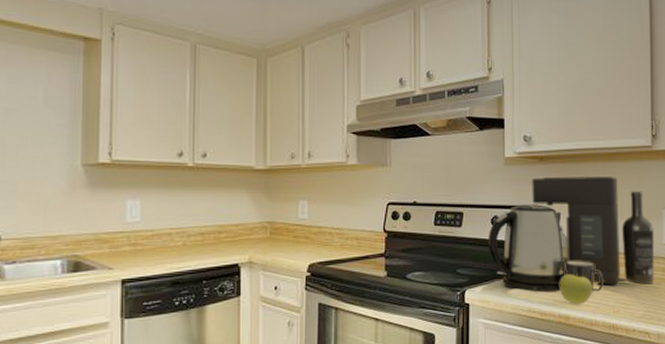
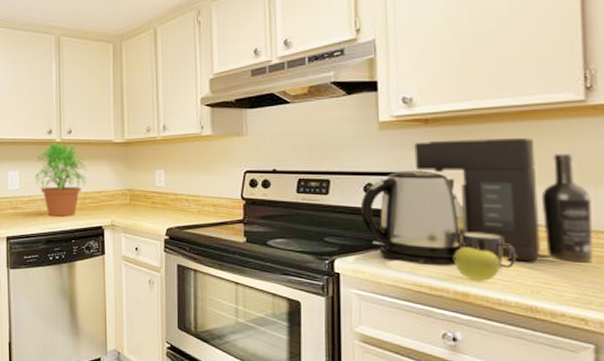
potted plant: none [159,166,224,254] -> present [34,141,88,217]

